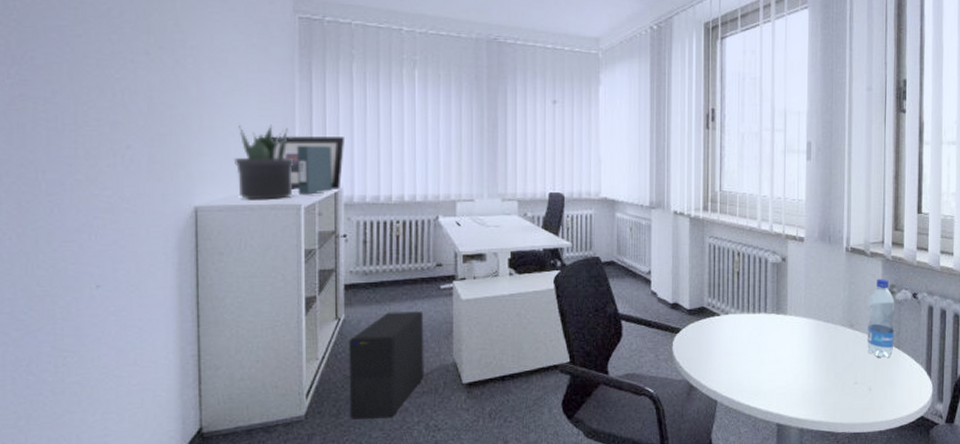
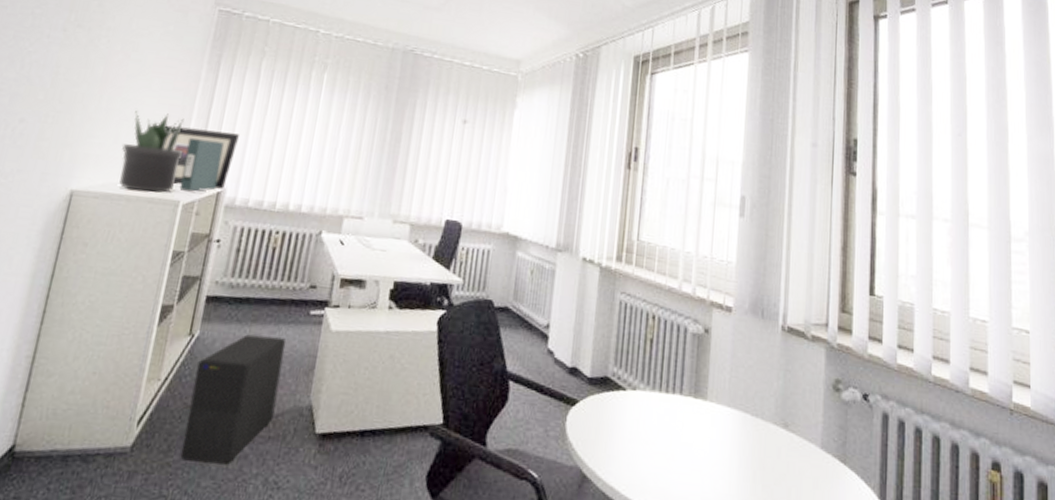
bottle: present [866,278,895,359] -> none [804,369,841,475]

